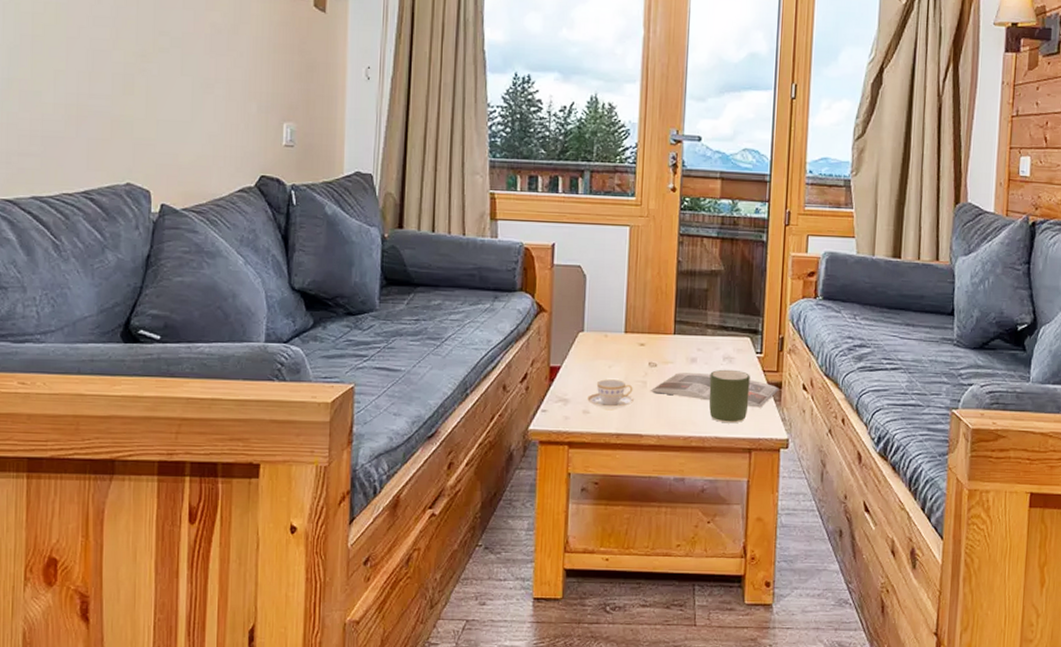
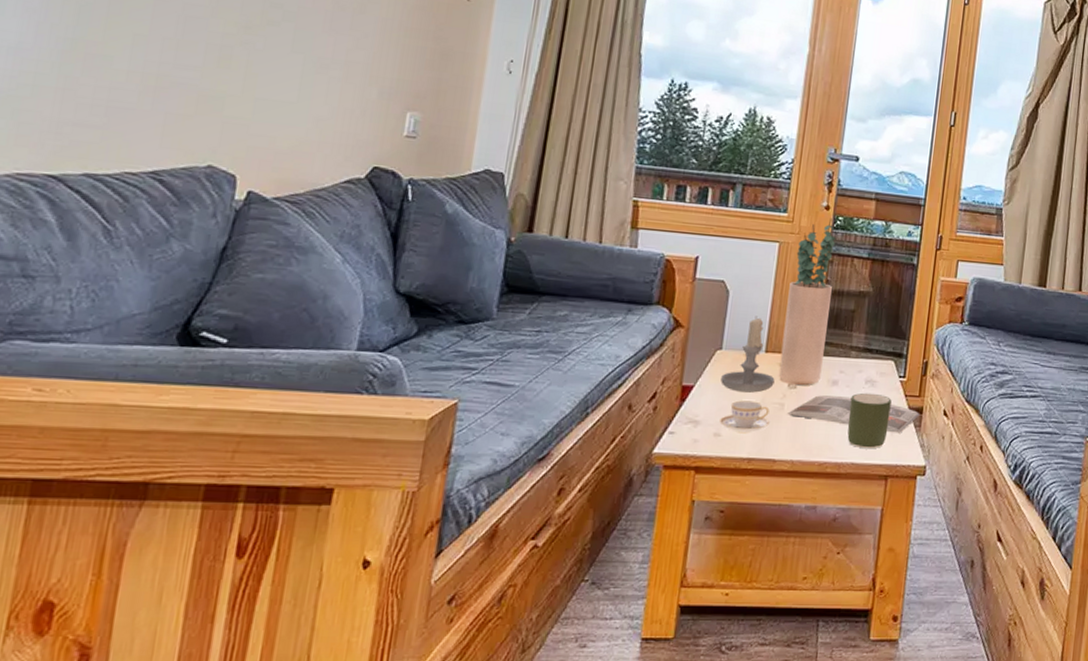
candle: none [585,298,636,373] -> present [721,316,775,394]
vase: none [639,199,685,364] -> present [778,218,837,386]

